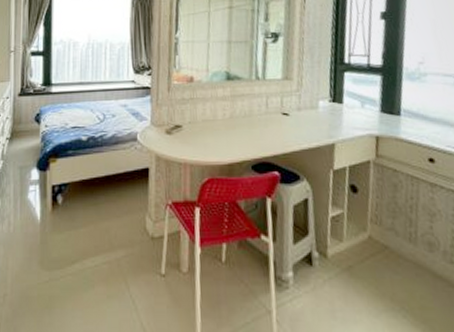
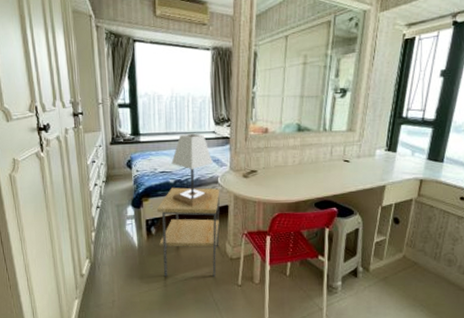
side table: none [65,146,140,264] -> present [156,187,220,278]
lamp: none [84,83,131,170] -> present [171,133,213,207]

